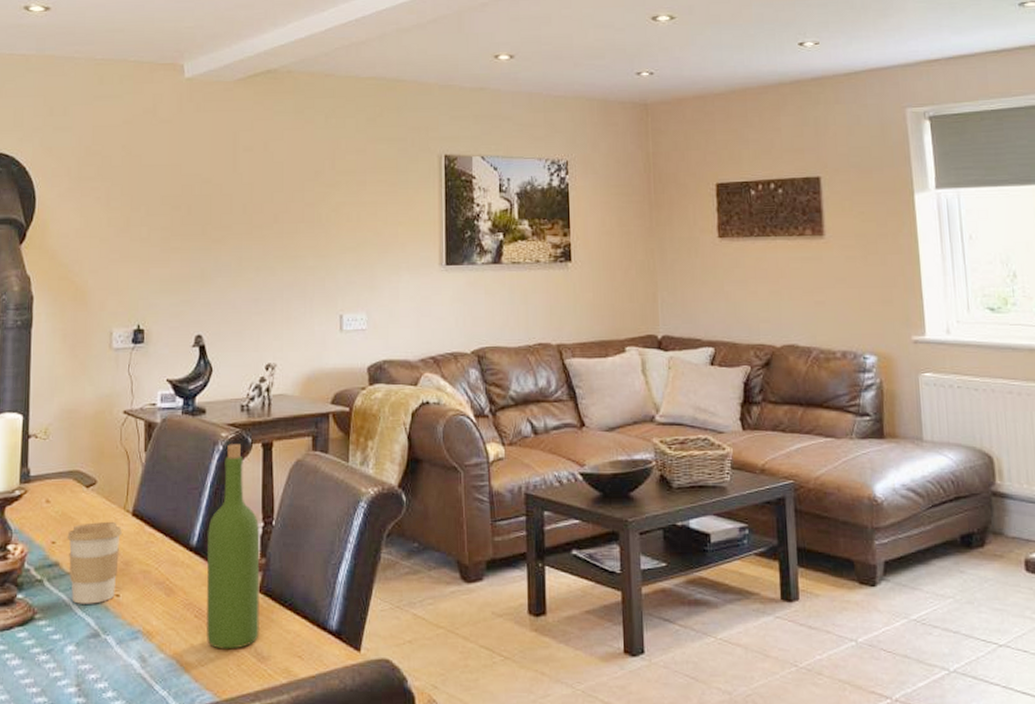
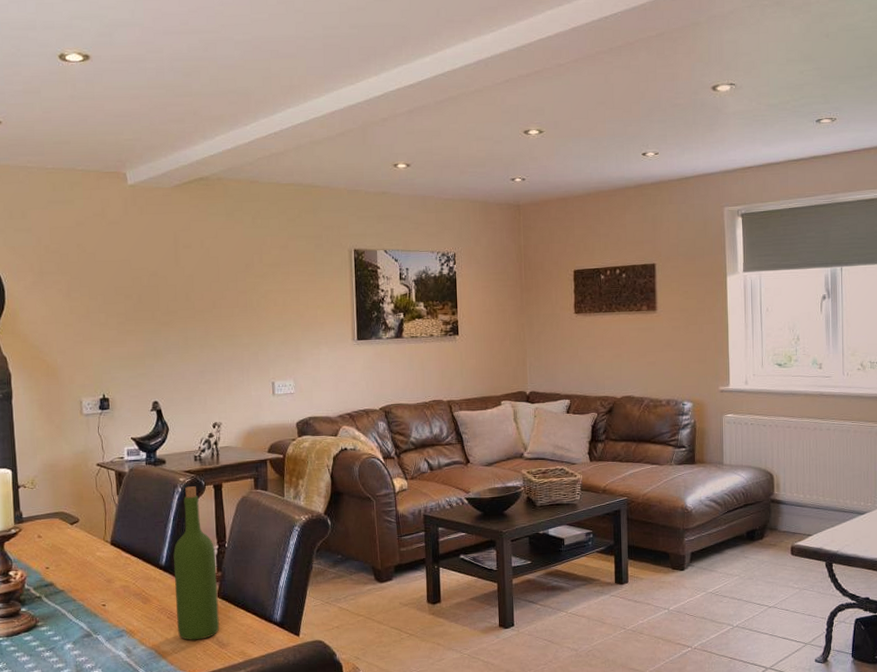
coffee cup: present [67,521,122,604] -> none [58,549,104,613]

